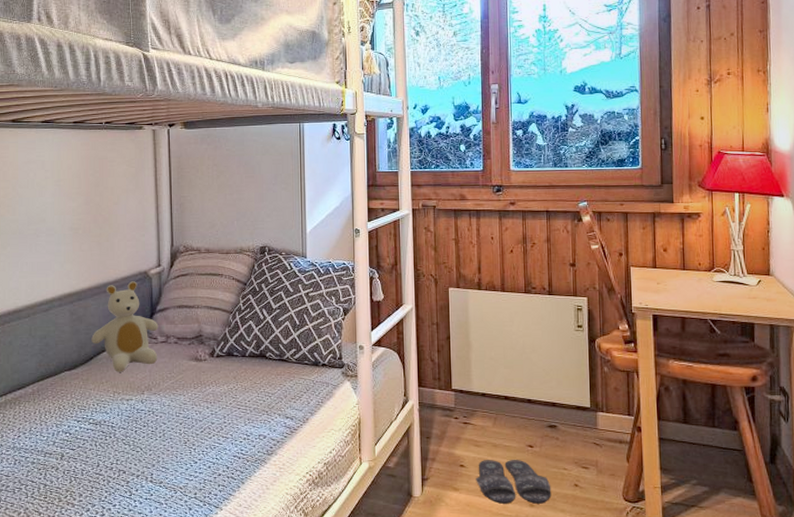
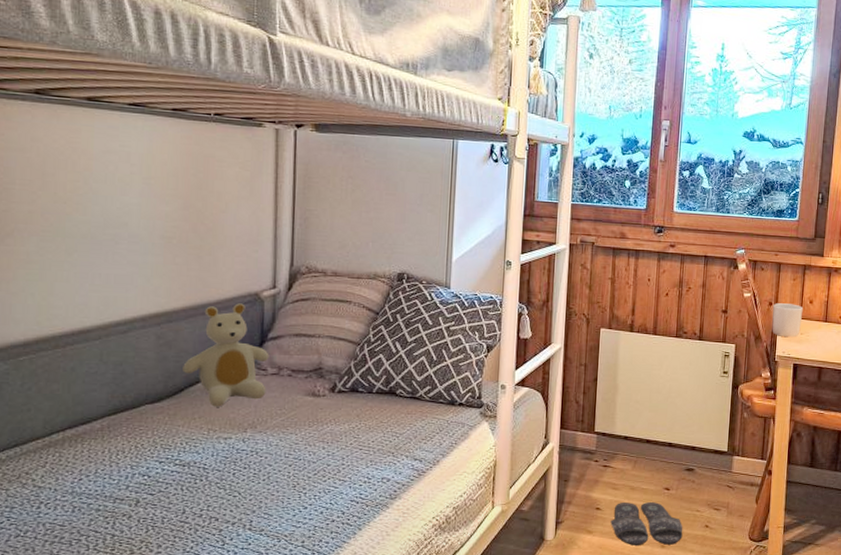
mug: none [624,253,657,288] -> present [772,303,803,338]

